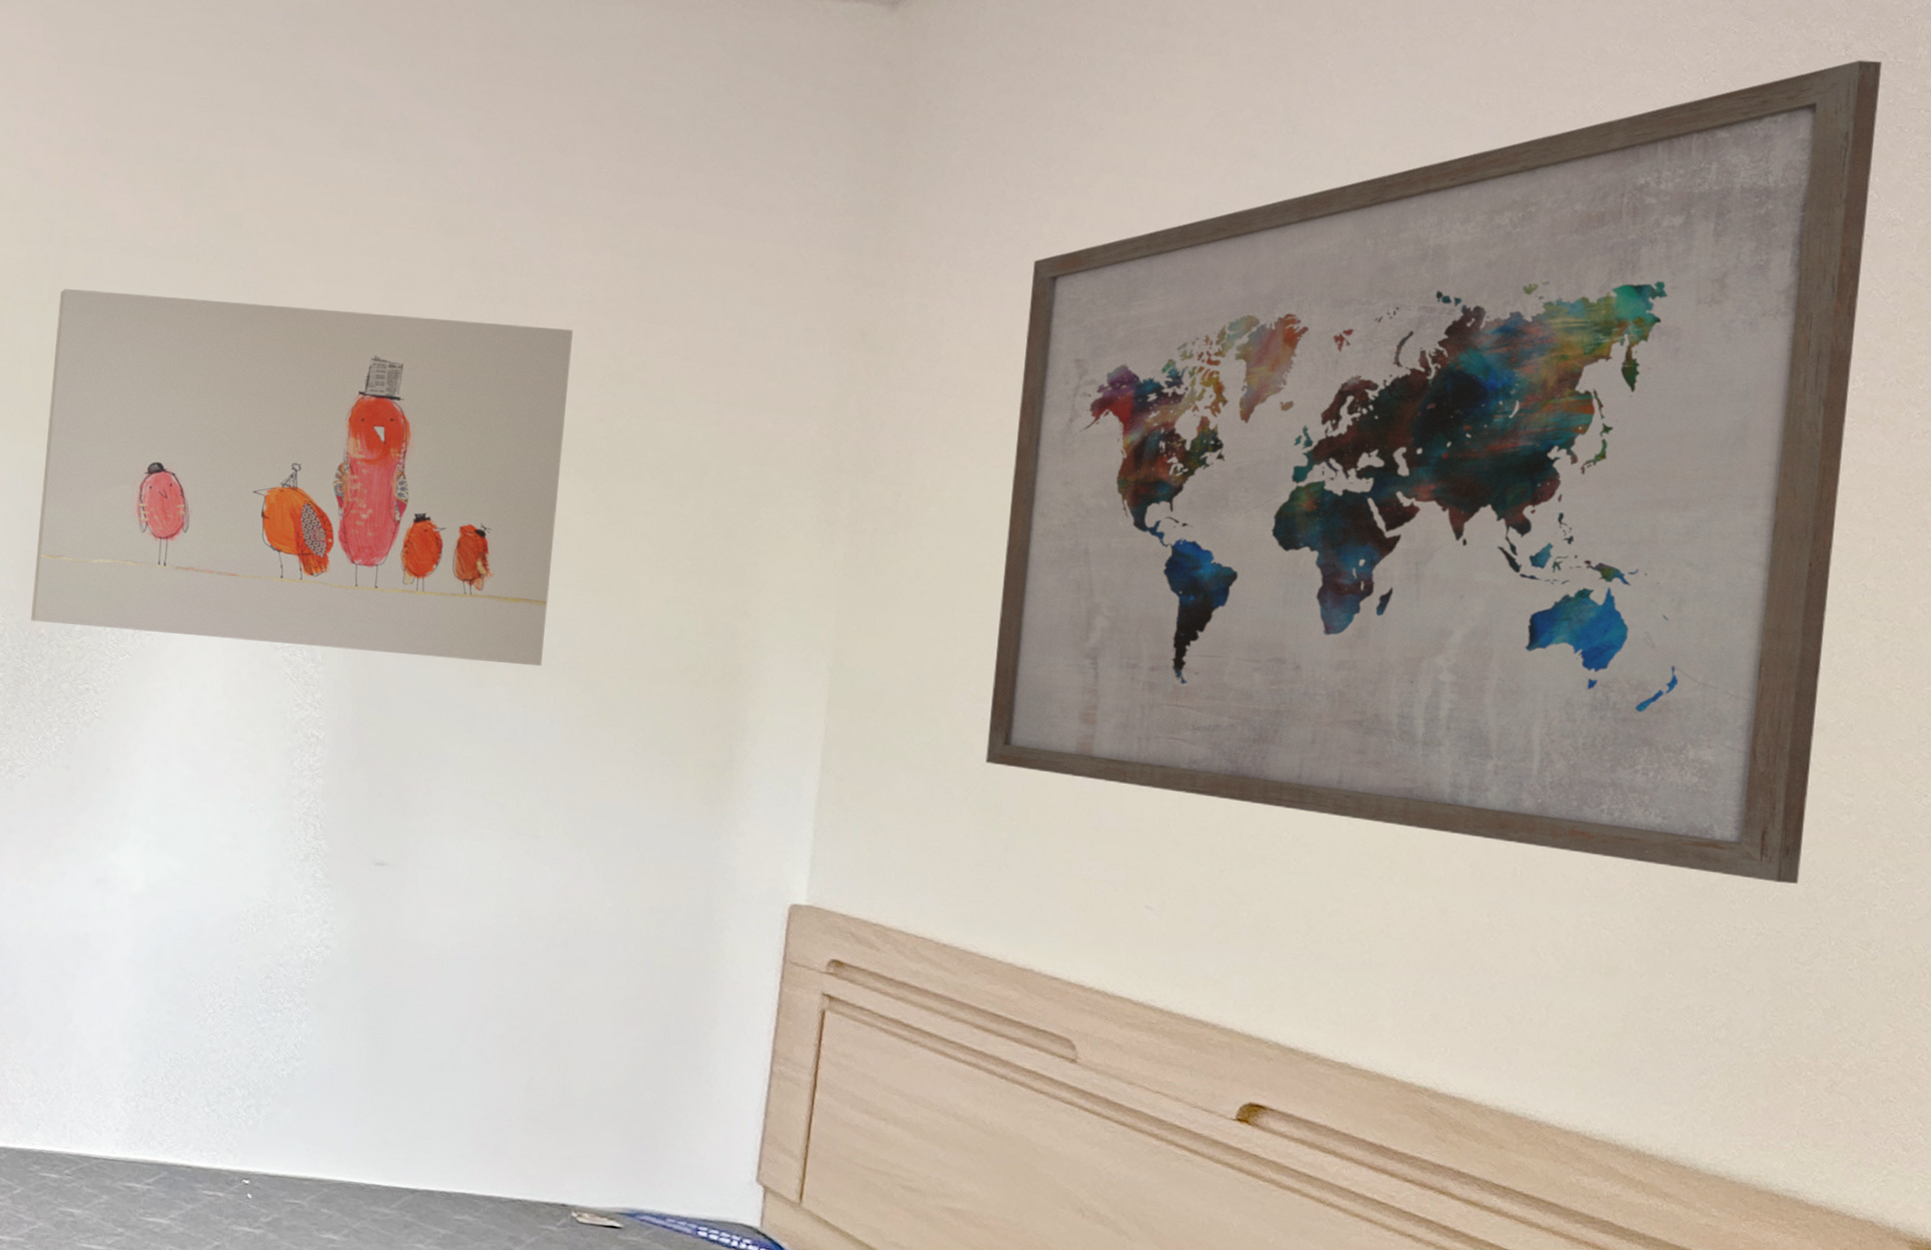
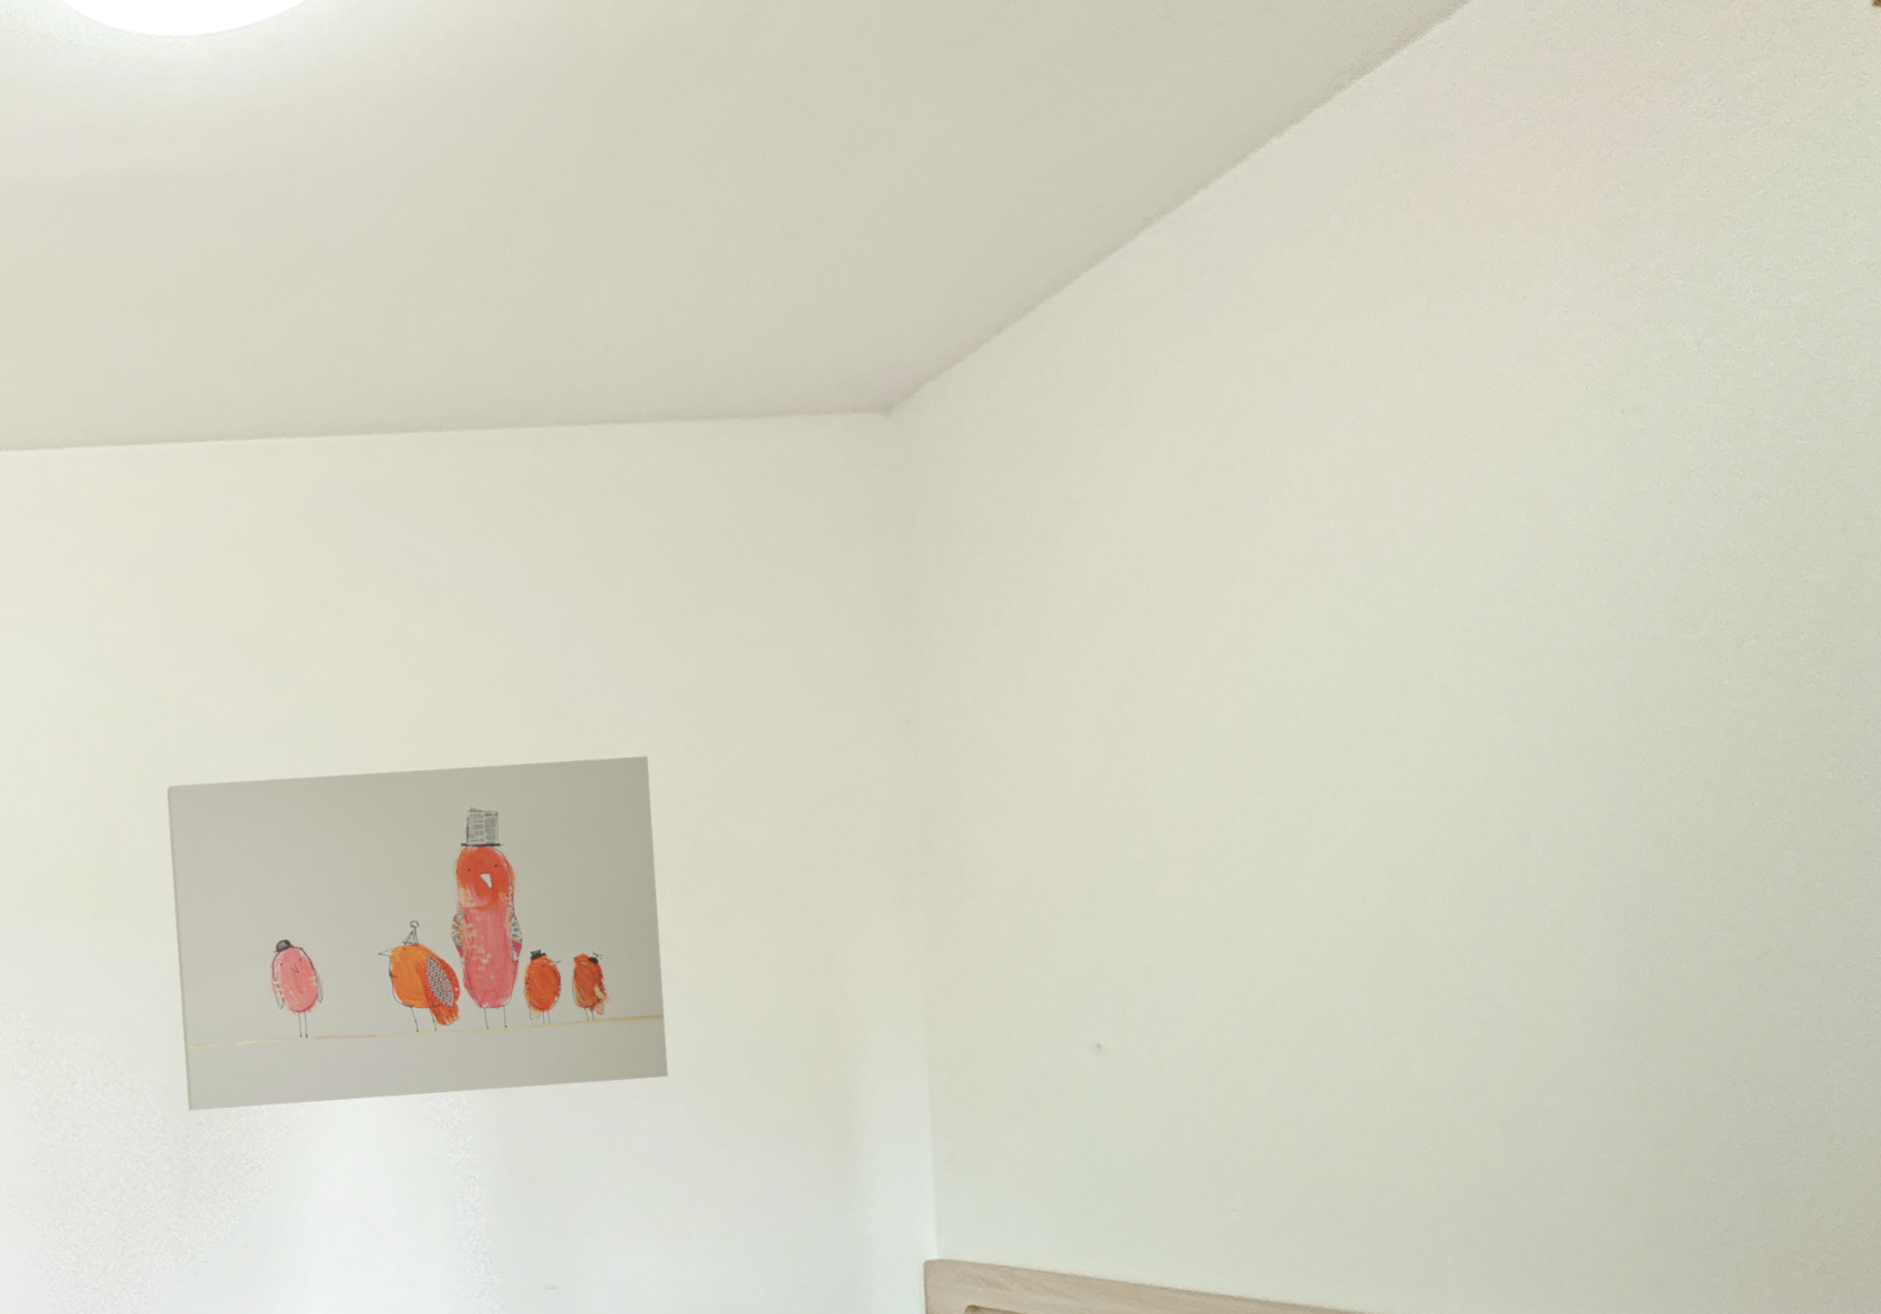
wall art: present [985,60,1883,884] -> none [1046,352,1769,1102]

